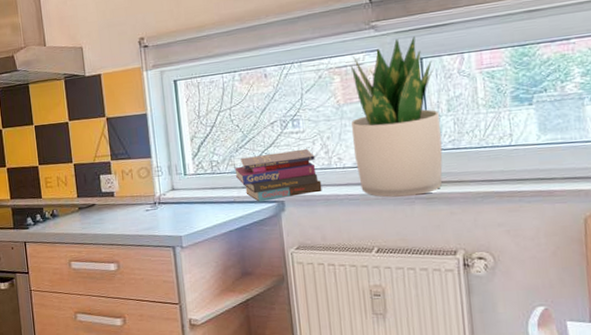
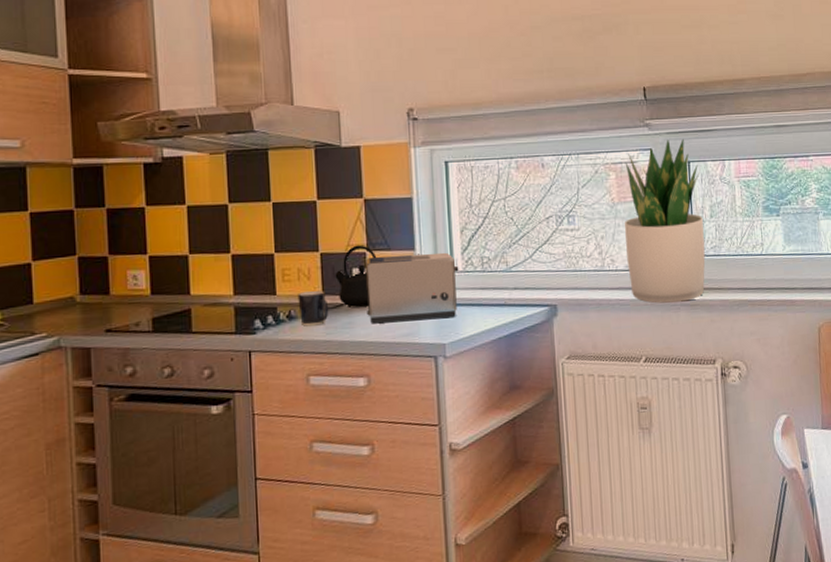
mug: none [58,194,84,223] -> present [297,291,329,327]
kettle: none [86,156,120,208] -> present [335,246,377,309]
toaster: none [110,158,191,220] -> present [366,252,459,324]
books: present [234,148,322,202] -> none [506,248,595,305]

